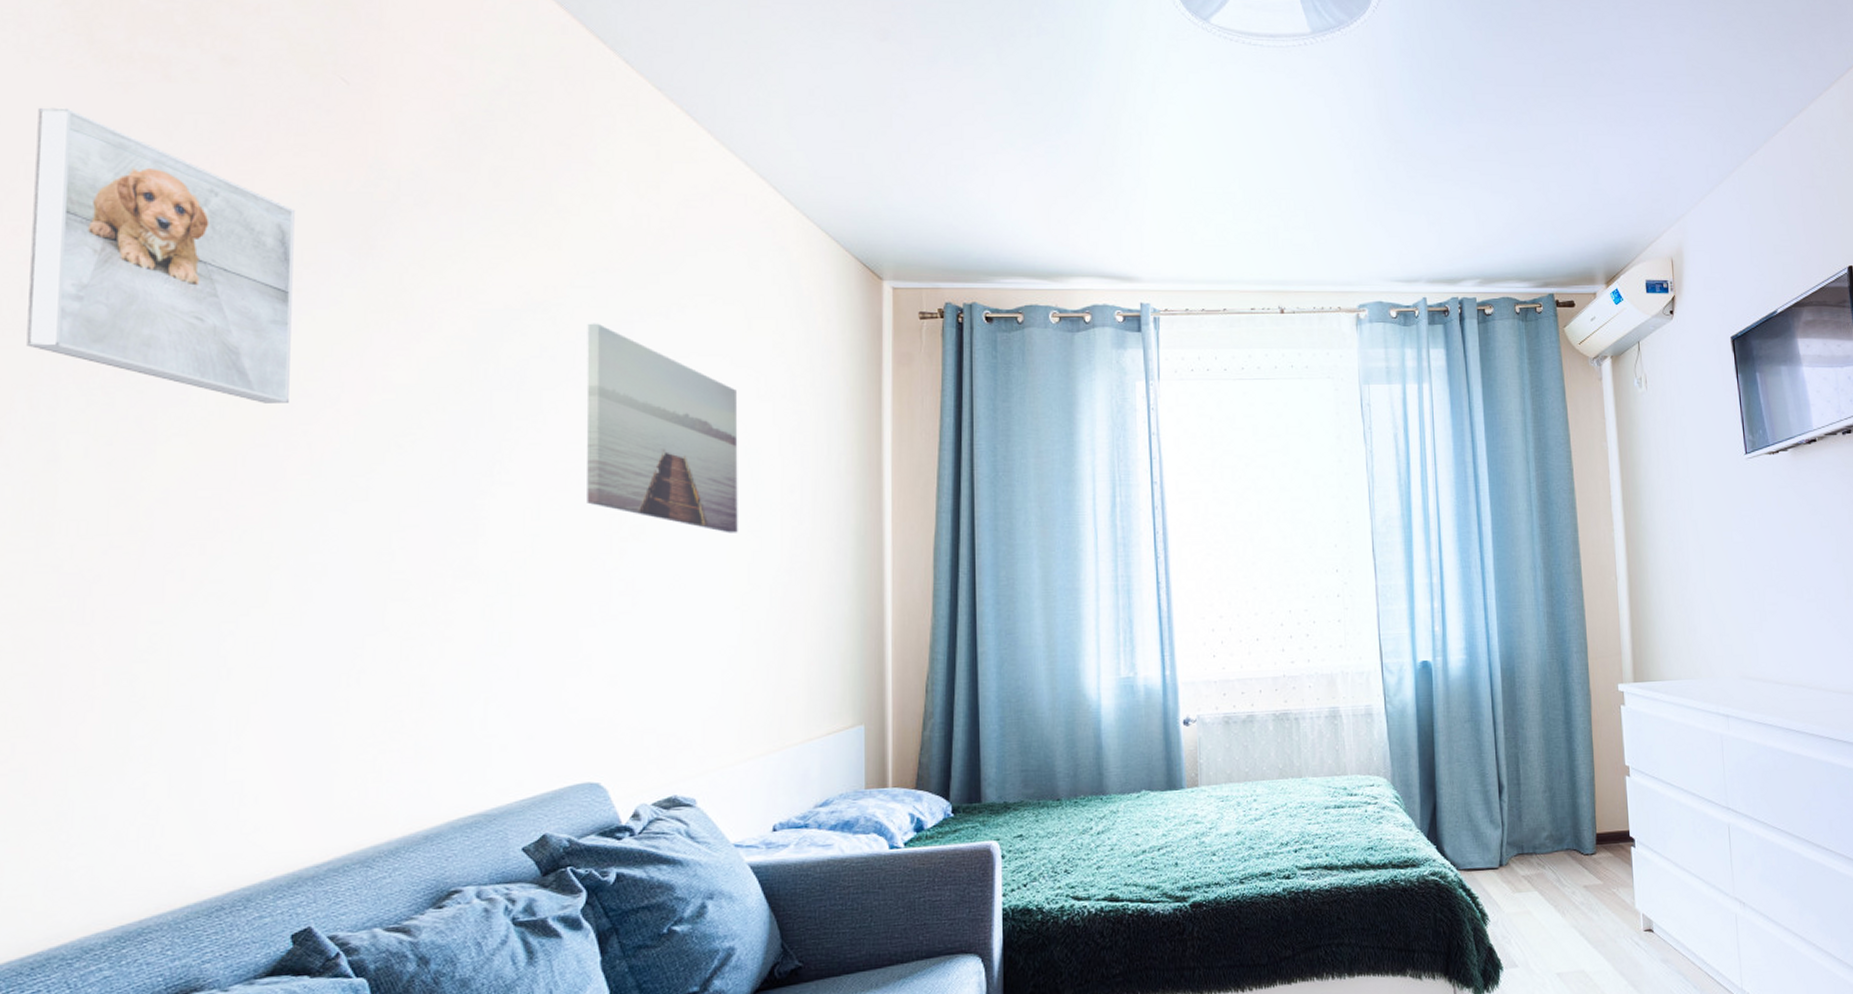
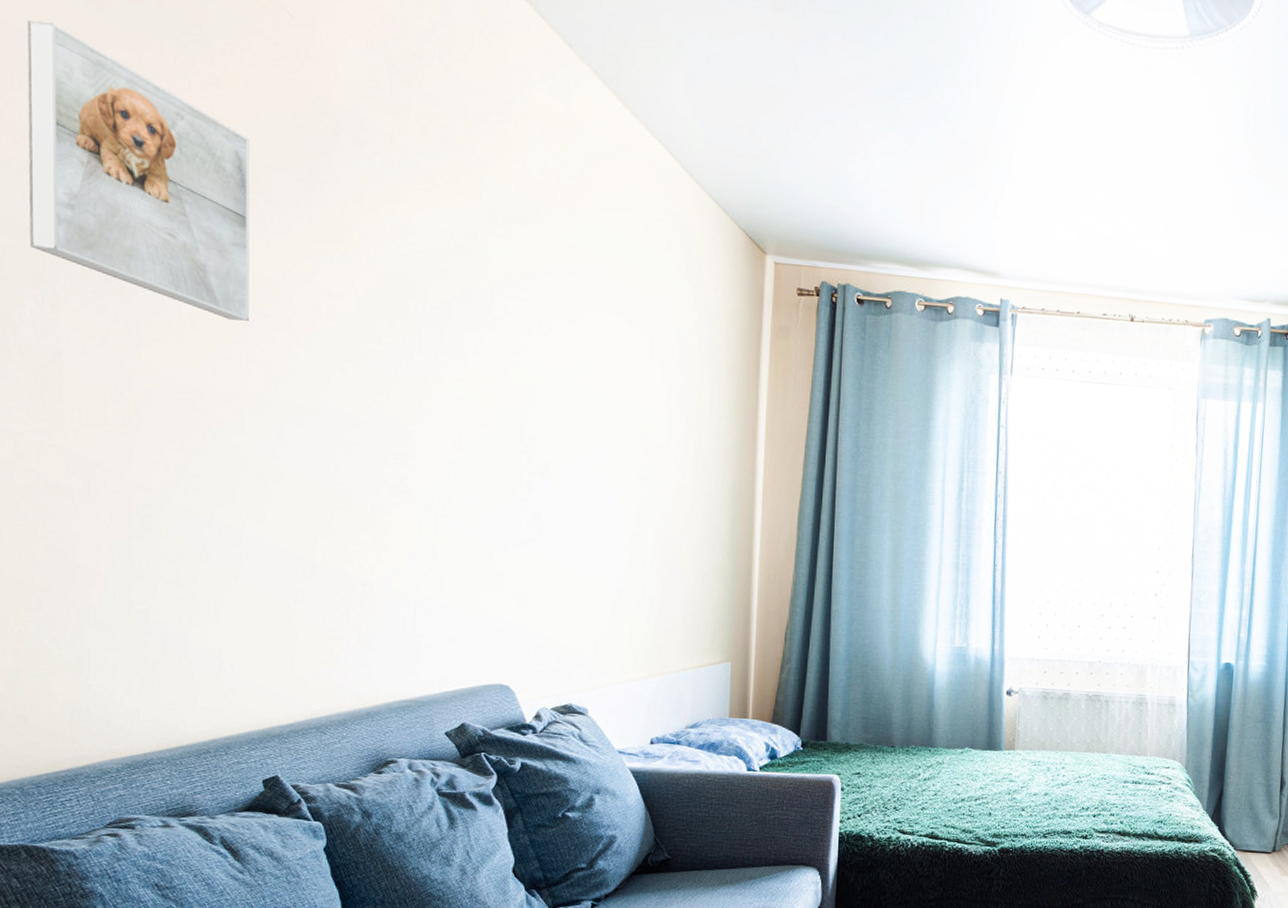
wall art: present [586,323,738,533] -> none [500,271,632,480]

